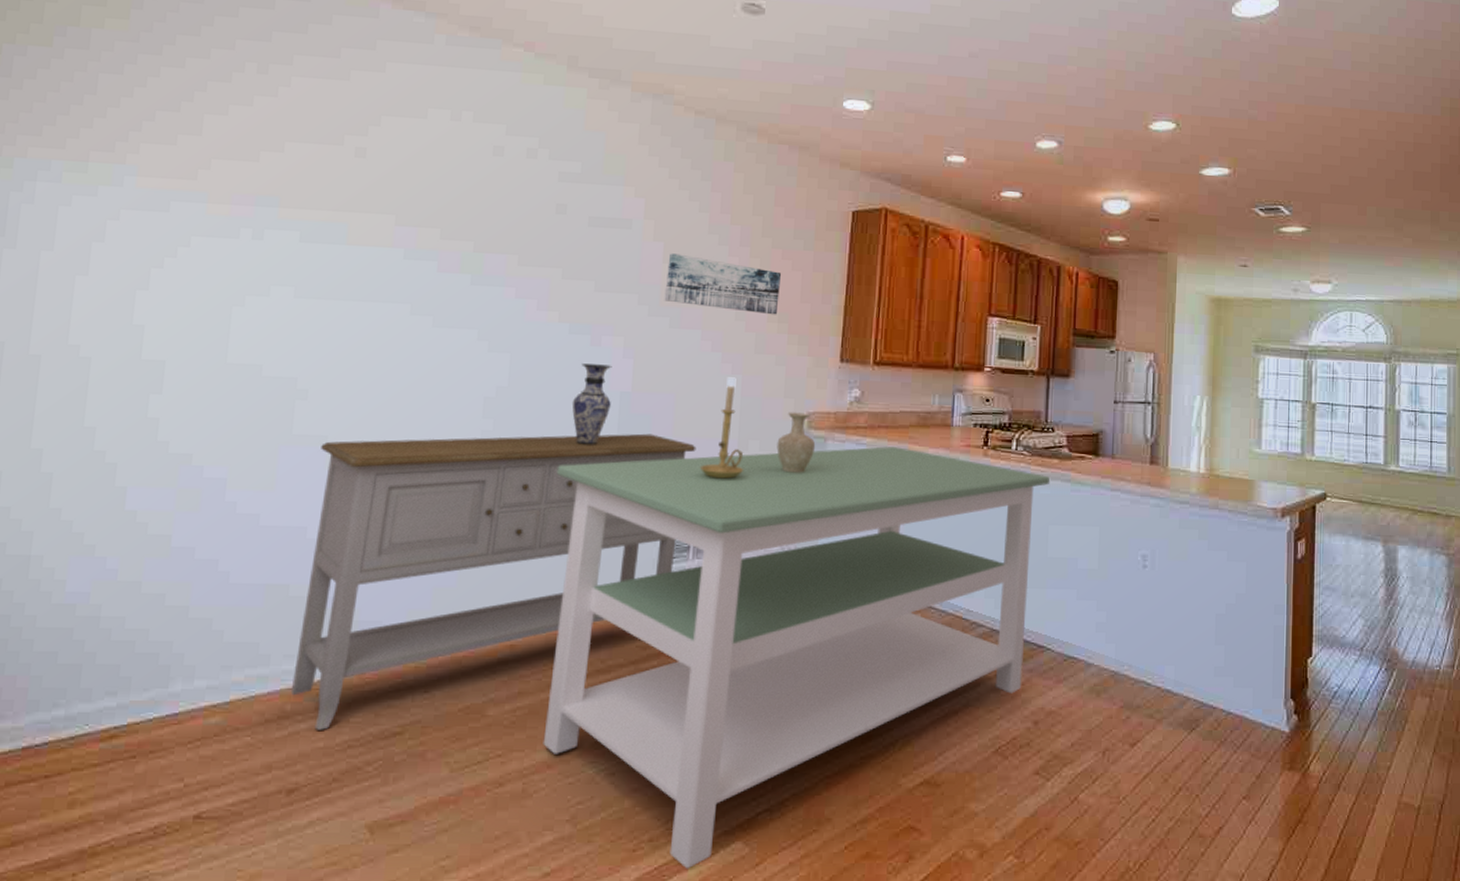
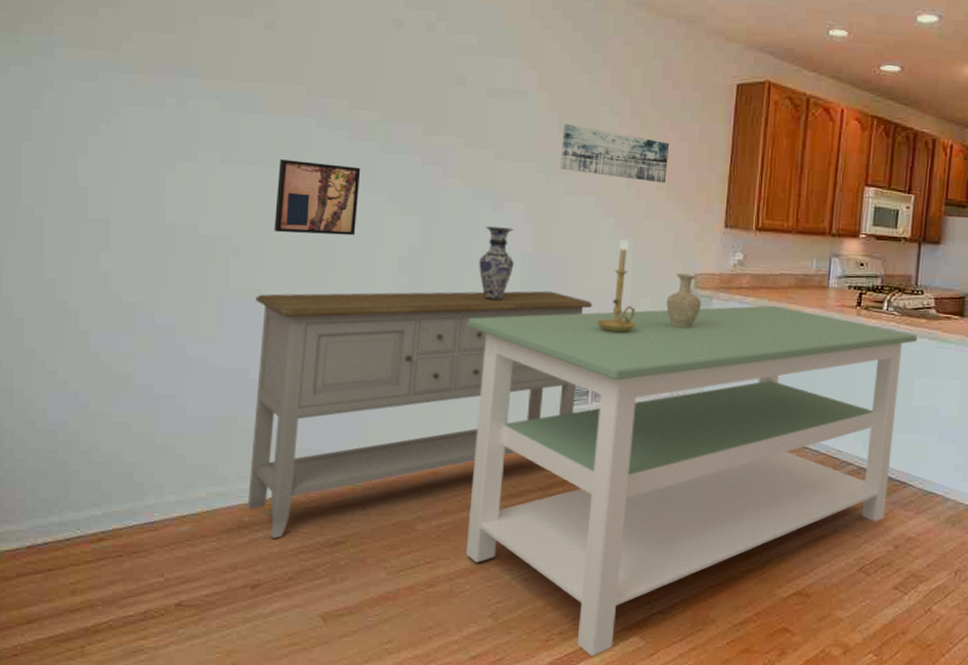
wall art: none [347,293,449,375] -> present [274,160,361,236]

